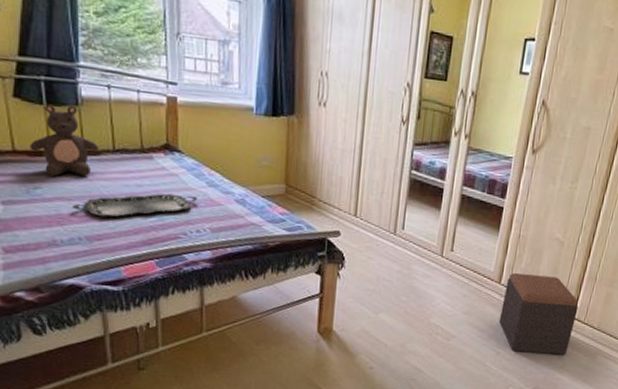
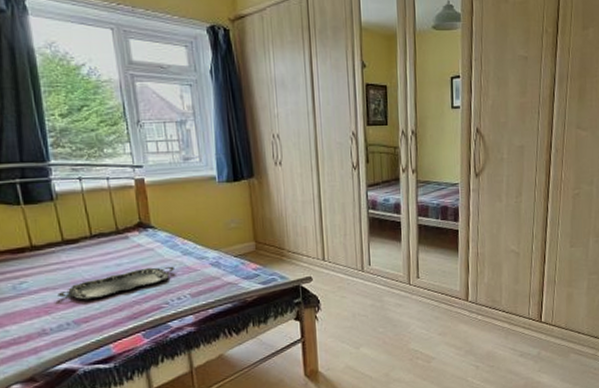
teddy bear: present [30,104,99,177] -> none [12,201,77,270]
footstool: present [498,273,579,355] -> none [472,286,544,363]

